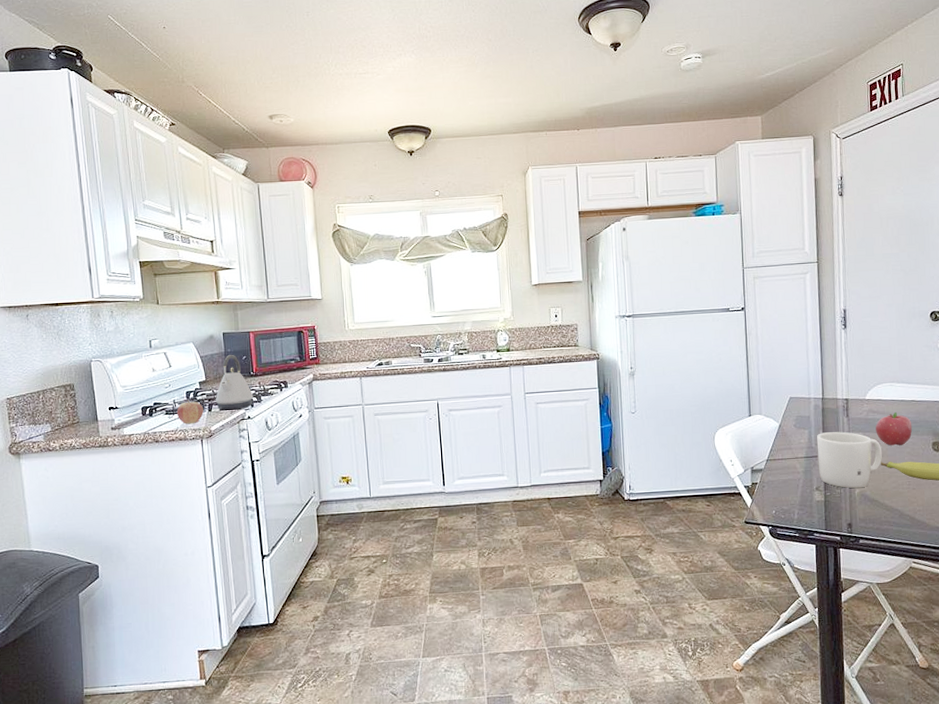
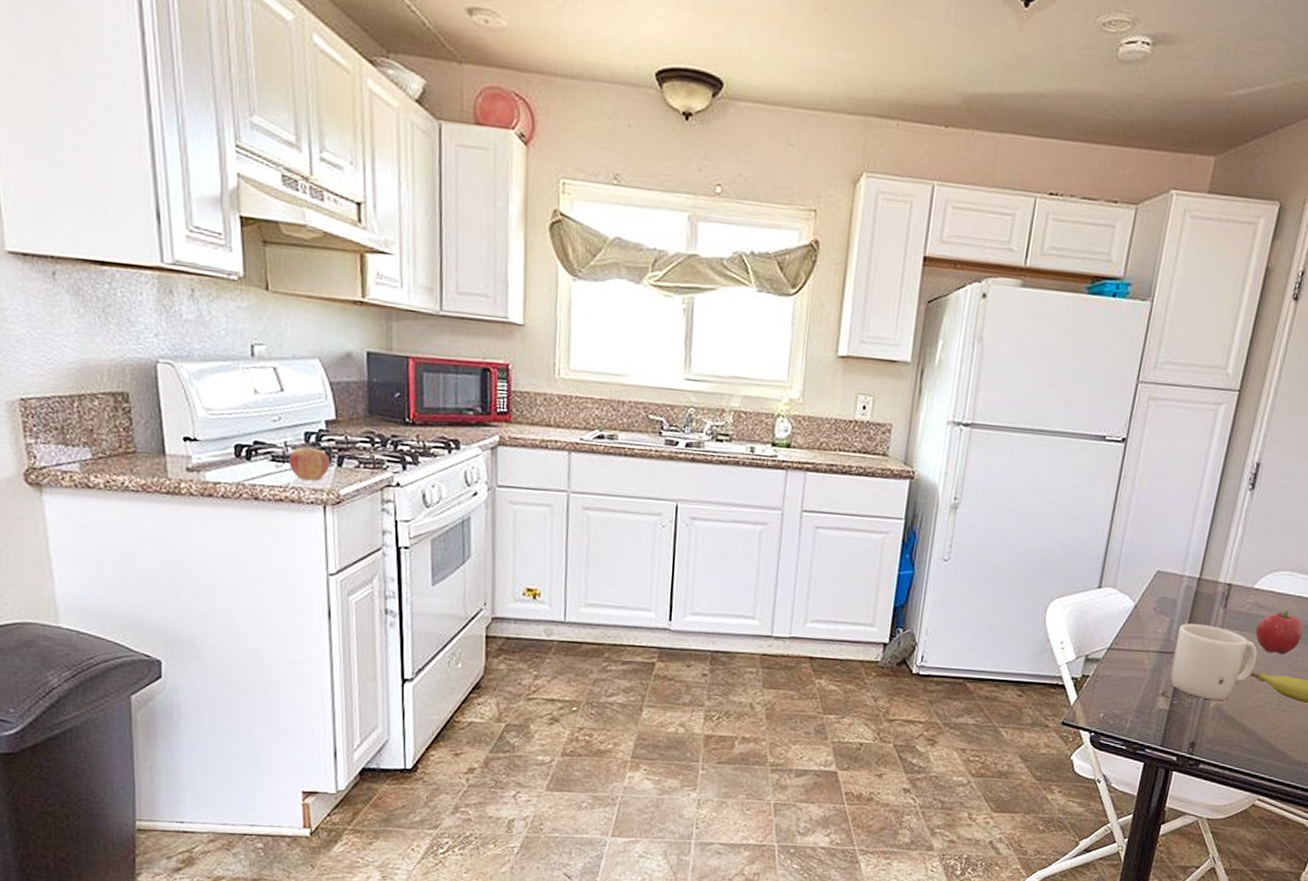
kettle: present [215,354,254,411] -> none [348,386,408,472]

